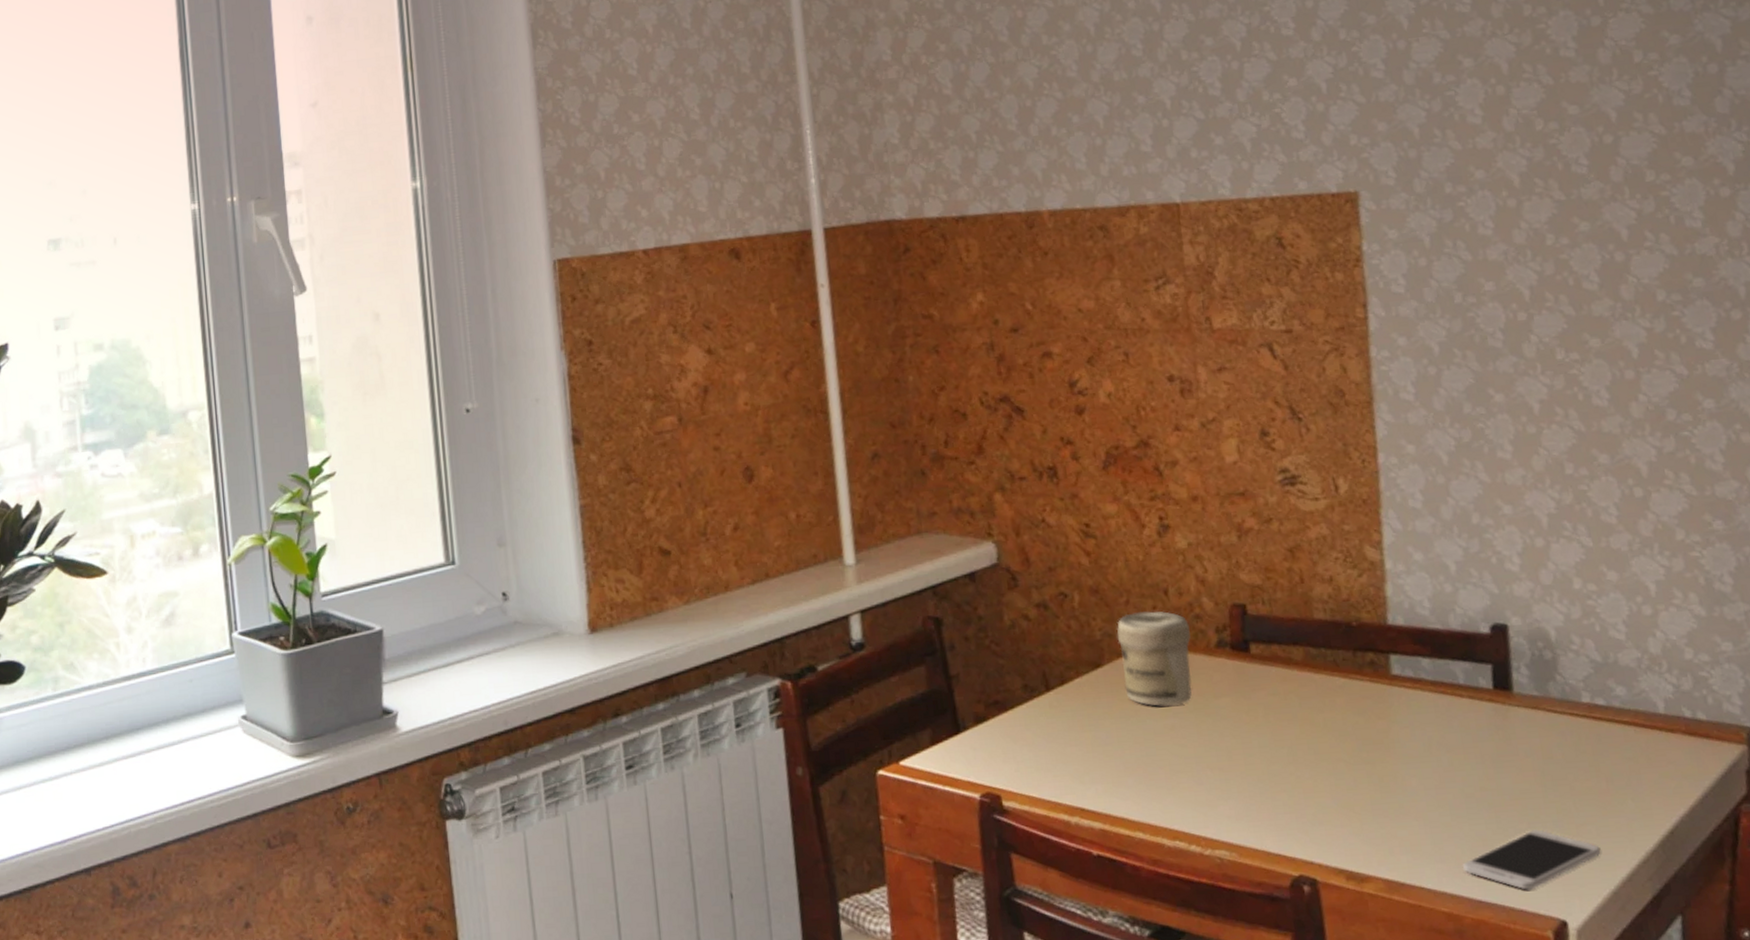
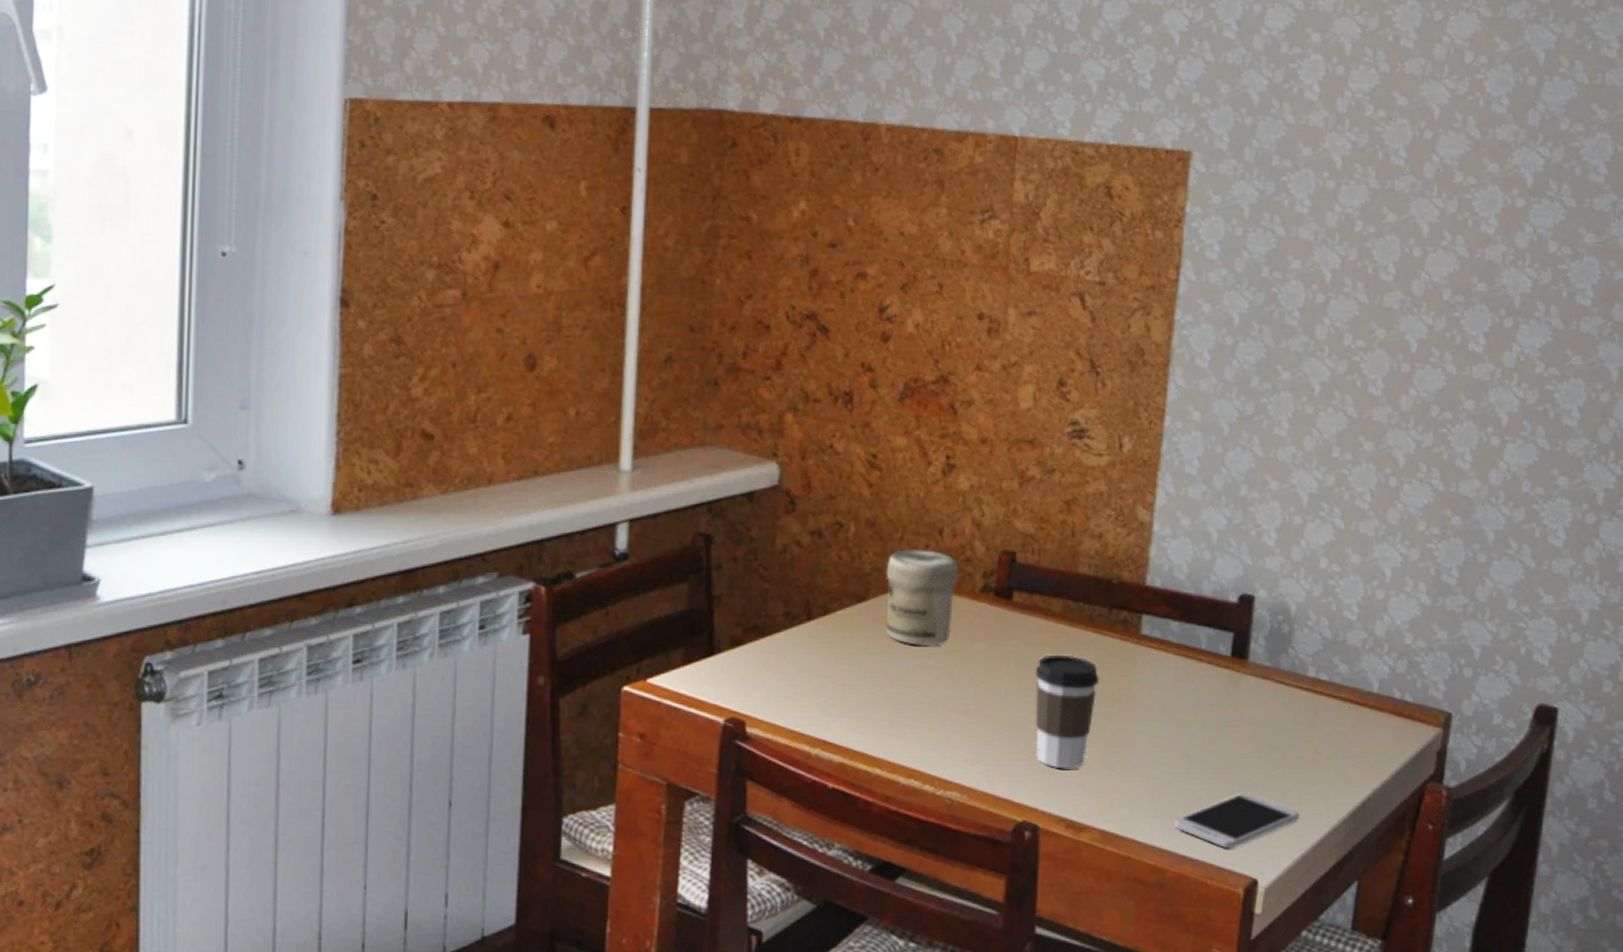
coffee cup: none [1286,702,1356,819] -> present [1035,654,1100,769]

